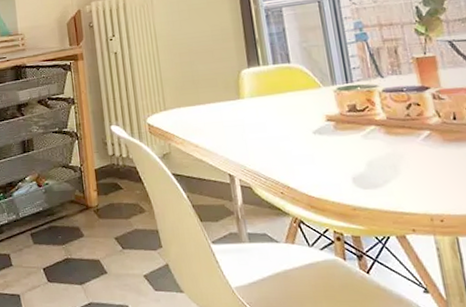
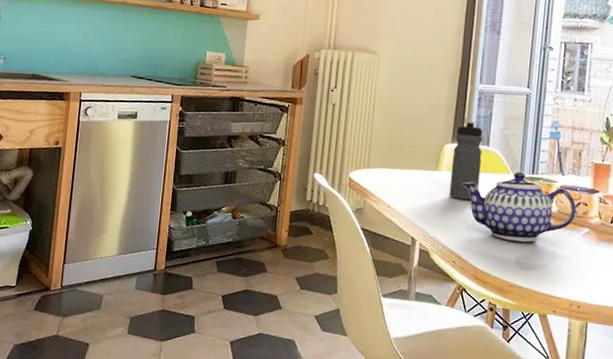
water bottle: none [250,40,290,125] -> present [449,121,483,200]
teapot: none [271,83,410,159] -> present [463,172,577,242]

